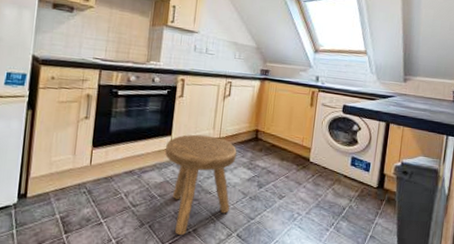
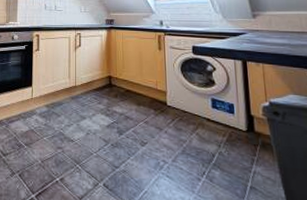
stool: present [165,134,237,235] -> none [28,84,93,184]

